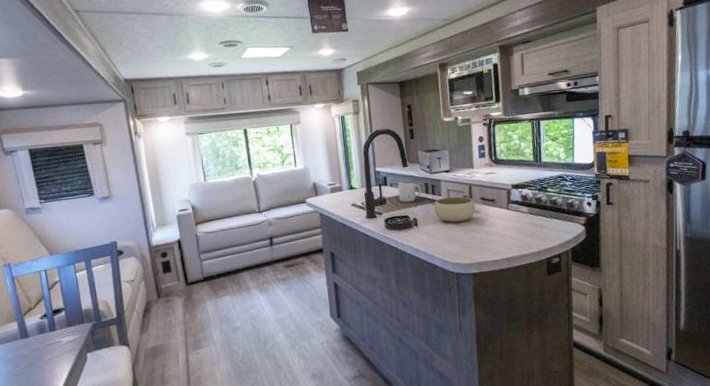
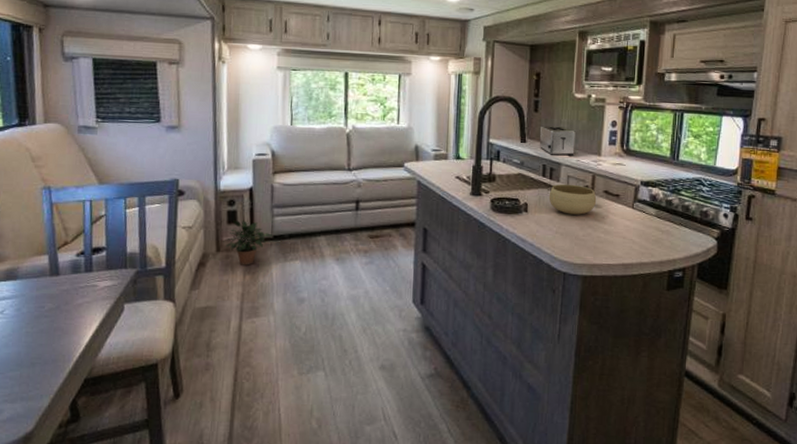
potted plant: none [162,268,204,307] -> present [223,220,273,266]
mug: present [397,182,421,203] -> none [511,161,538,184]

